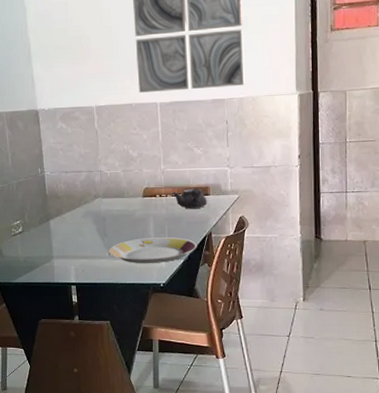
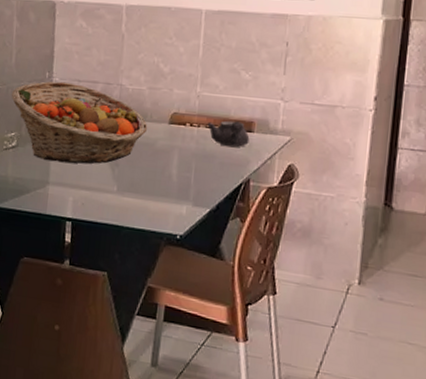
fruit basket: none [12,174,127,240] -> present [11,81,148,164]
plate: present [108,236,197,264] -> none [117,174,230,209]

